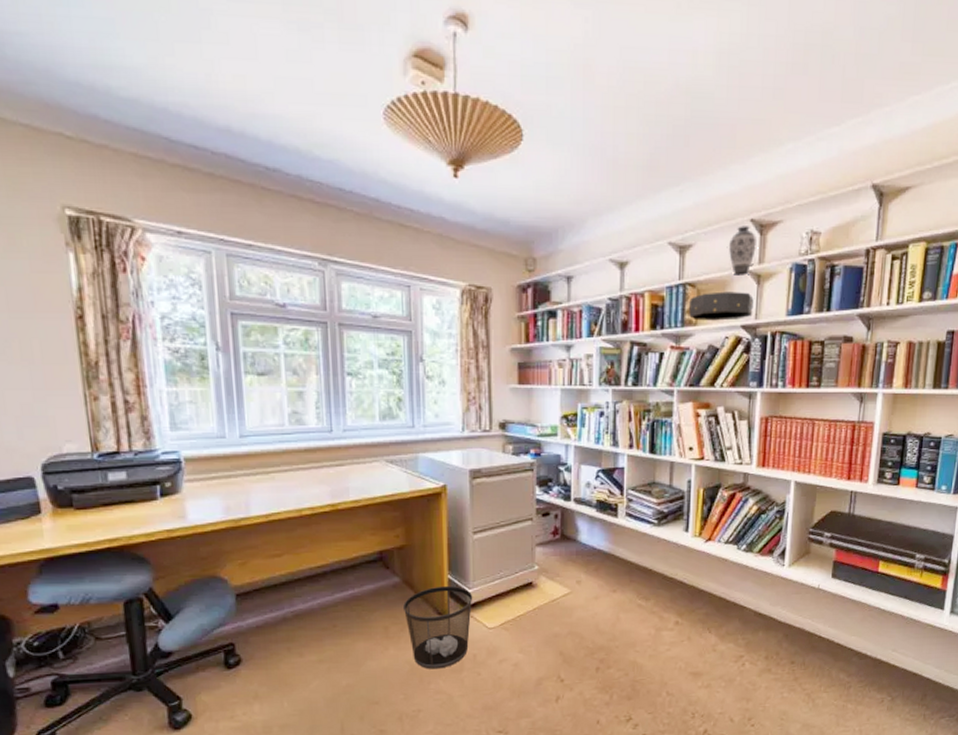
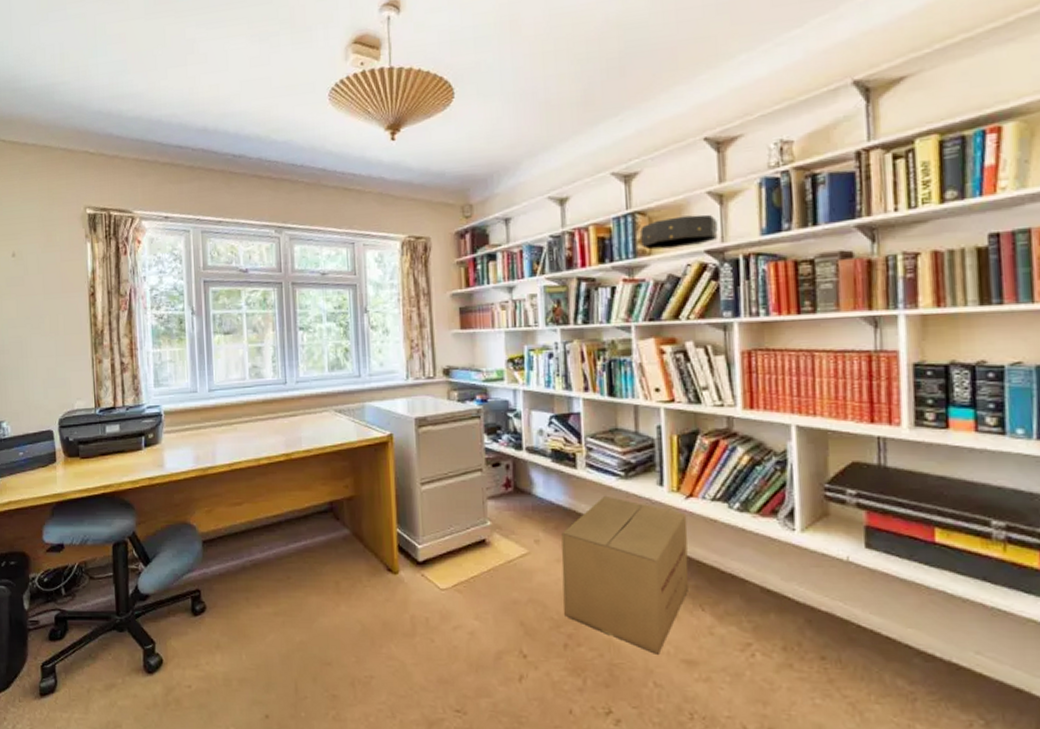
waste bin: present [404,585,473,669] -> none [354,540,423,632]
box: none [598,540,705,670] -> present [561,495,689,654]
decorative vase: present [728,226,758,277] -> none [680,145,715,199]

